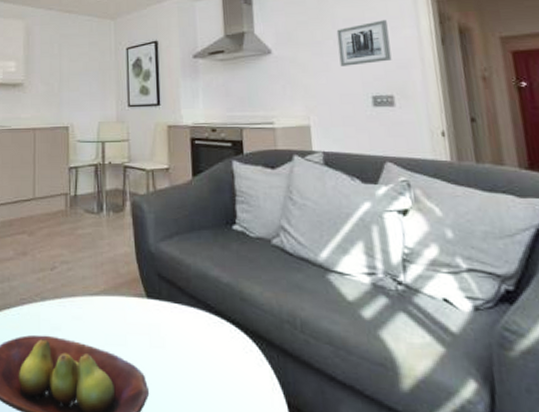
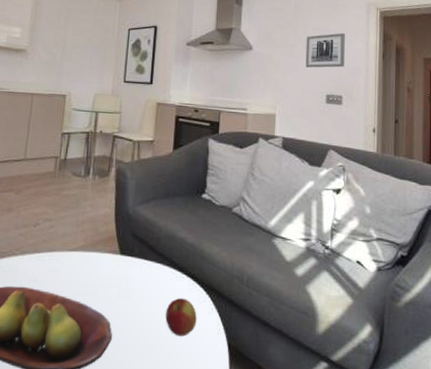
apple: none [207,347,245,393] -> present [165,298,197,337]

